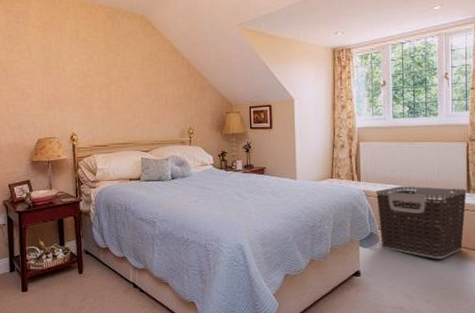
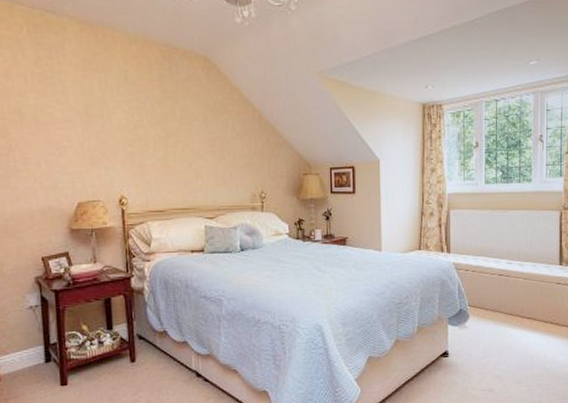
clothes hamper: present [376,186,467,259] -> none [466,258,559,336]

